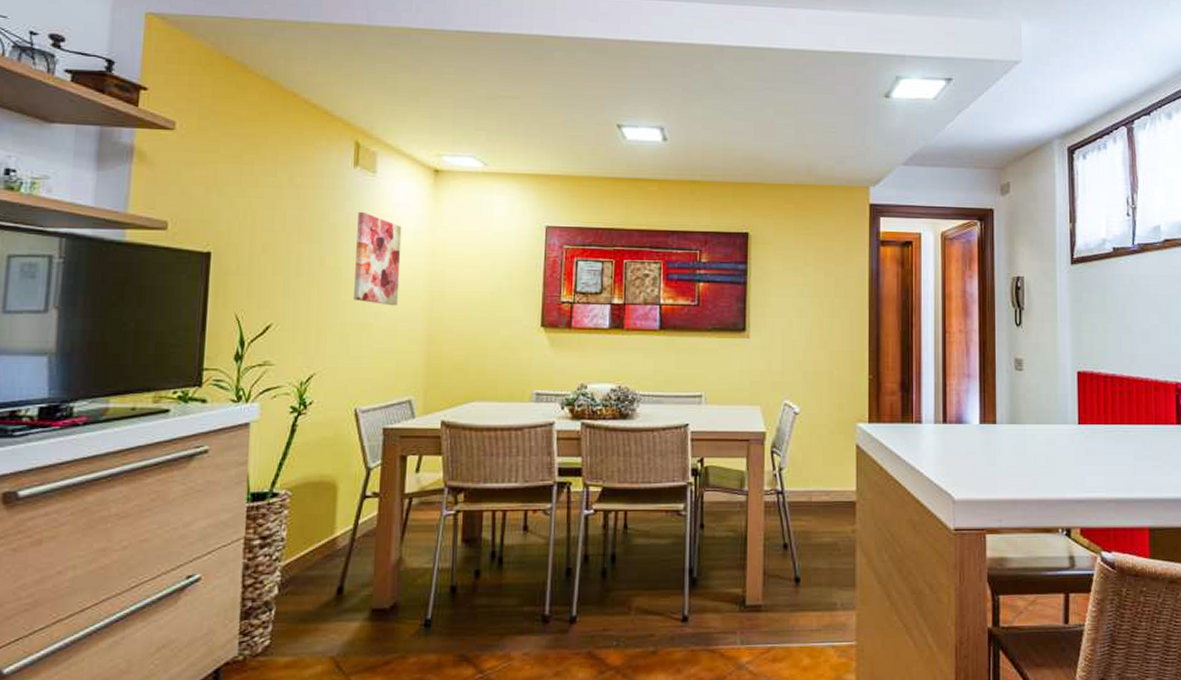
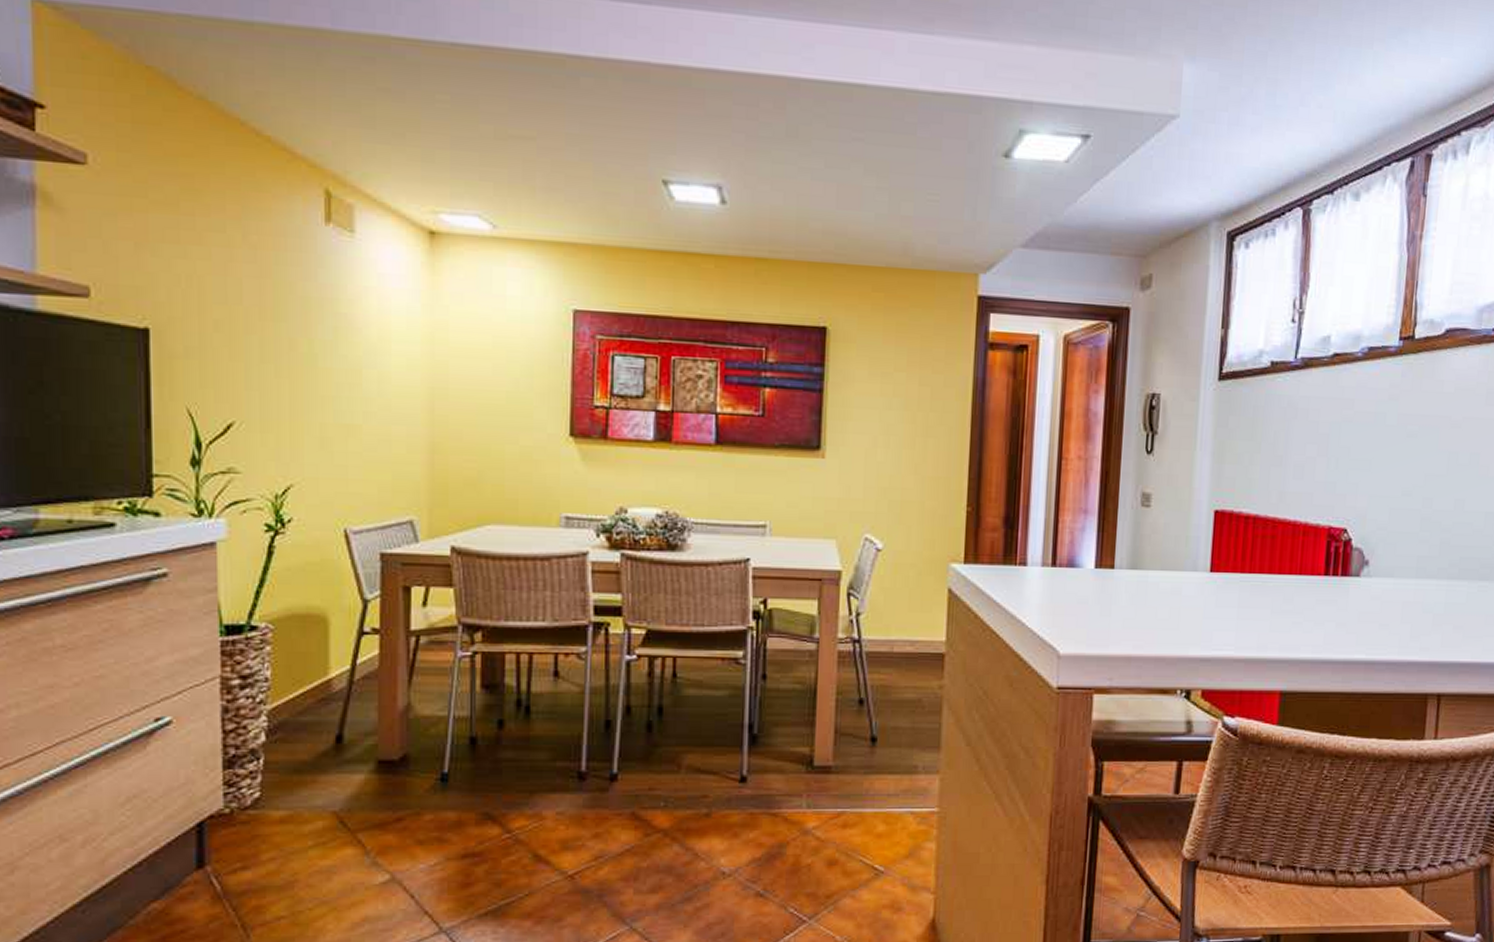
wall art: present [354,211,402,306] -> none [334,282,392,405]

